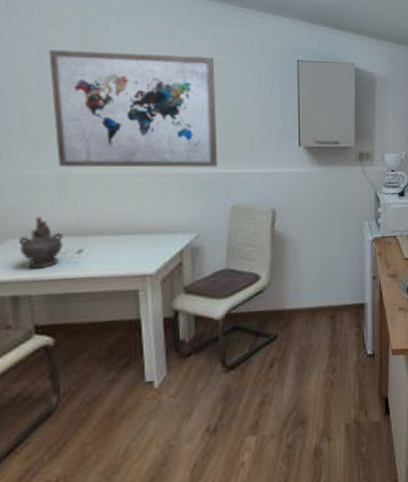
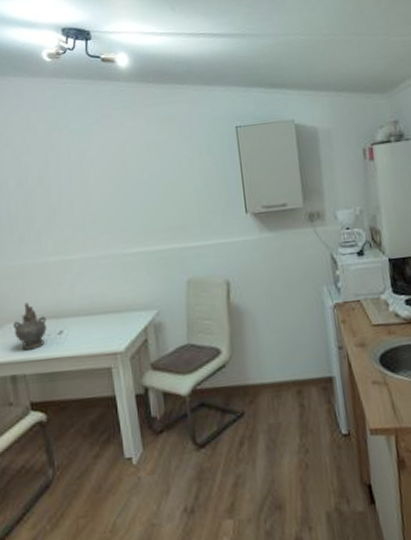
wall art: present [49,49,218,168] -> none [24,137,171,256]

